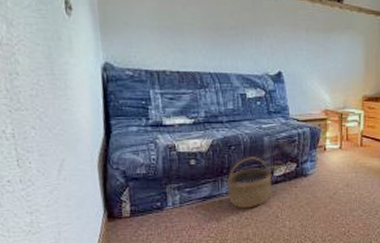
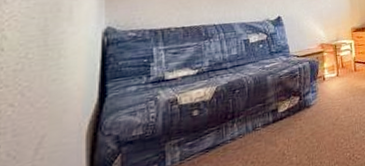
wicker basket: present [226,157,273,209] -> none [230,96,278,154]

